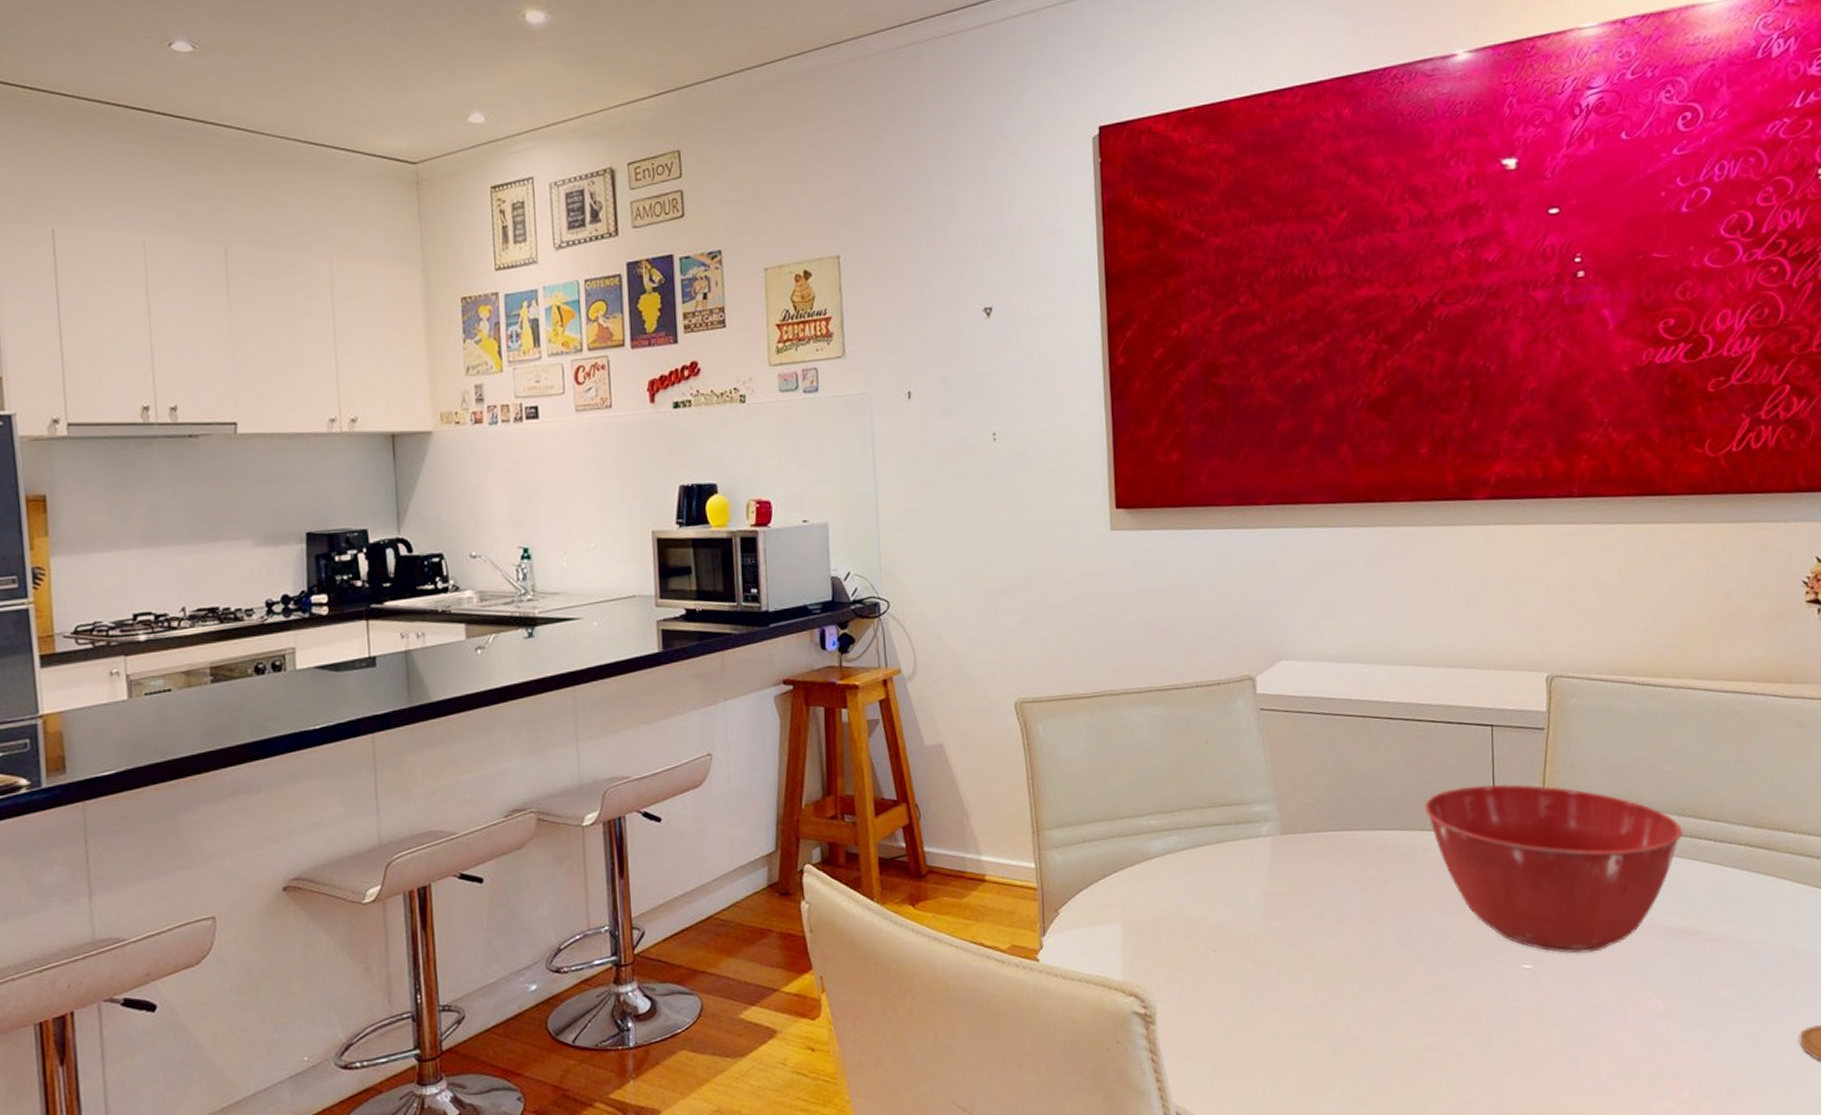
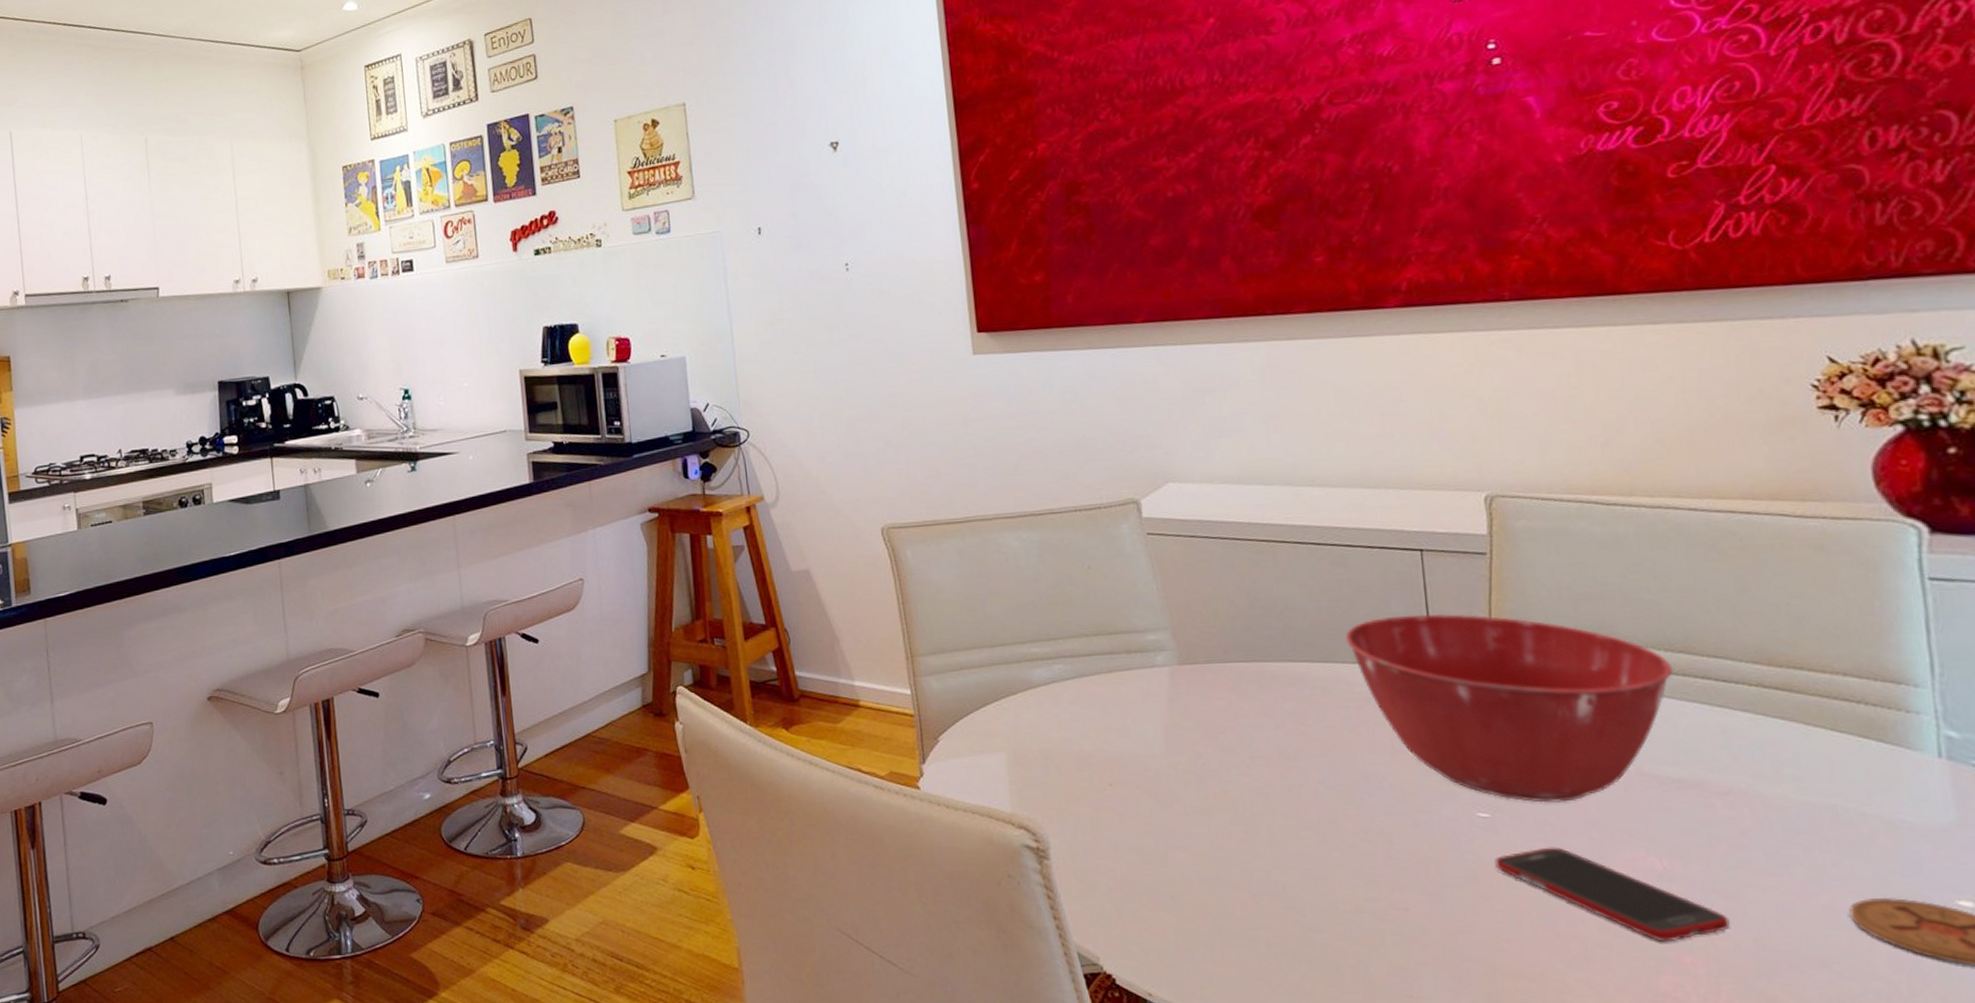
cell phone: none [1534,992,1711,1072] -> present [1495,847,1730,941]

